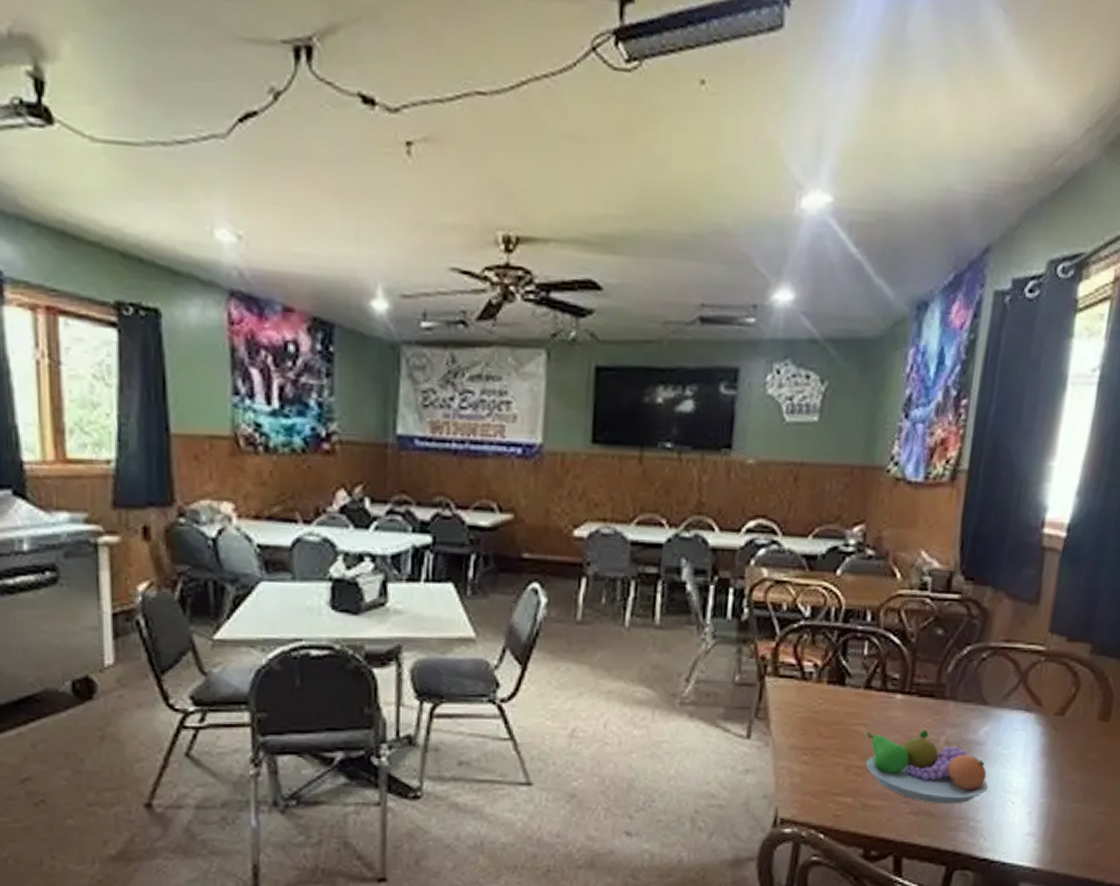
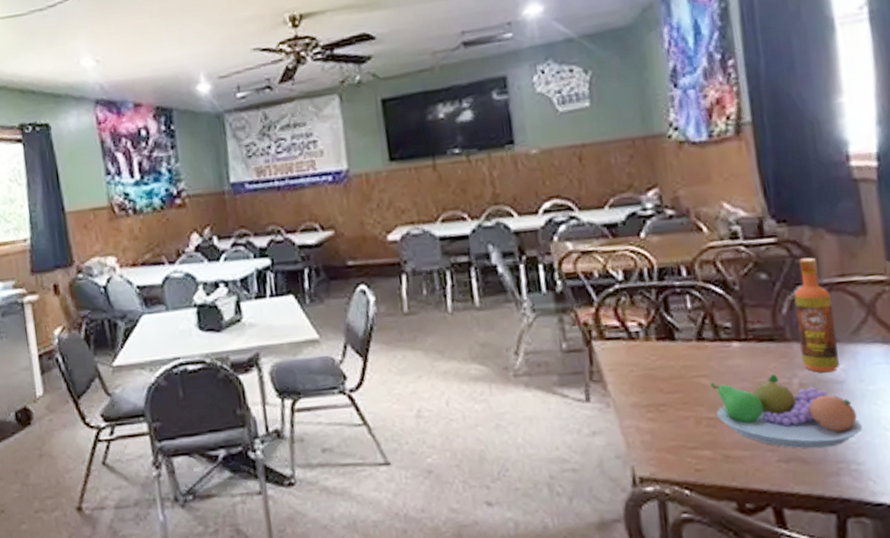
hot sauce: none [953,619,994,733] -> present [794,257,839,373]

